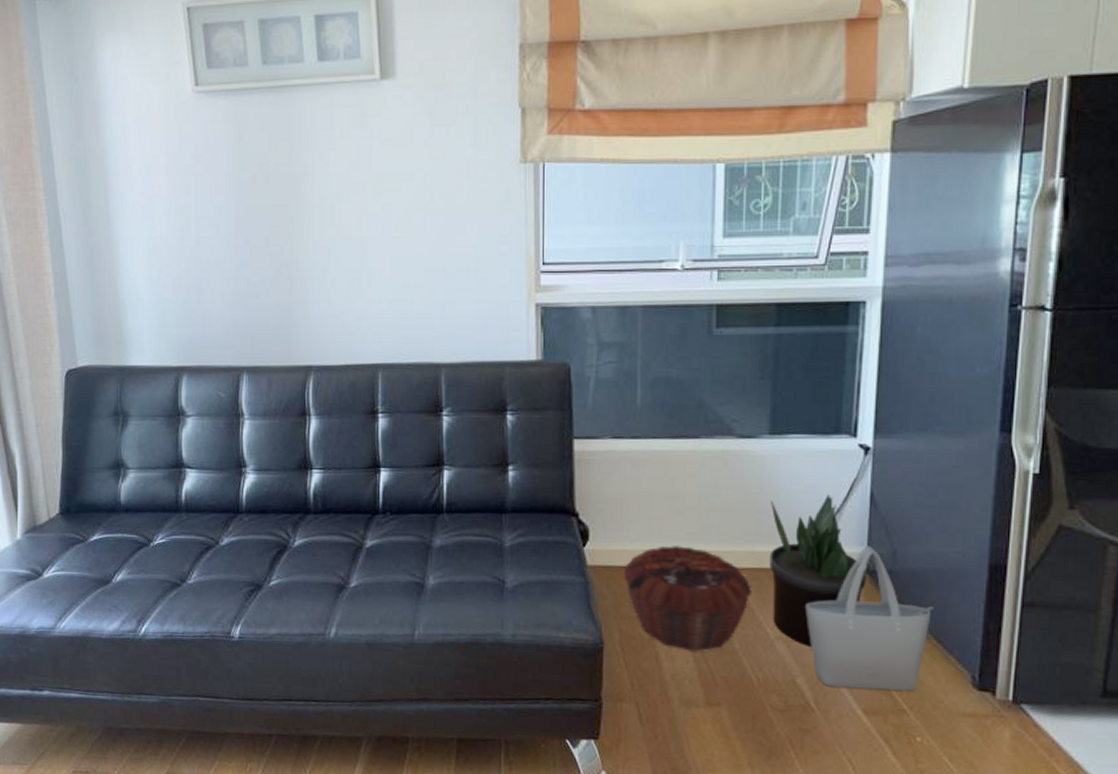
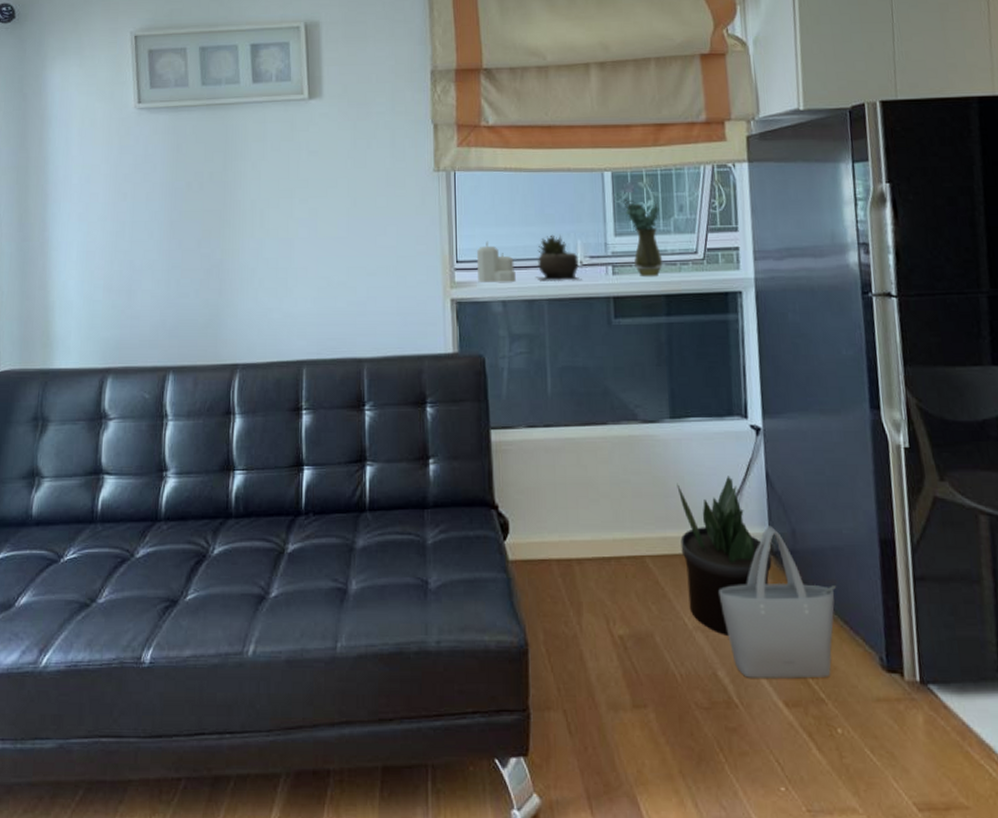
candle: none [566,241,608,288] -> present [477,241,516,284]
woven basket: present [623,545,753,653] -> none [543,534,668,649]
succulent plant: none [629,235,682,288] -> present [535,234,582,283]
vase: none [736,196,778,284] -> present [624,200,663,278]

